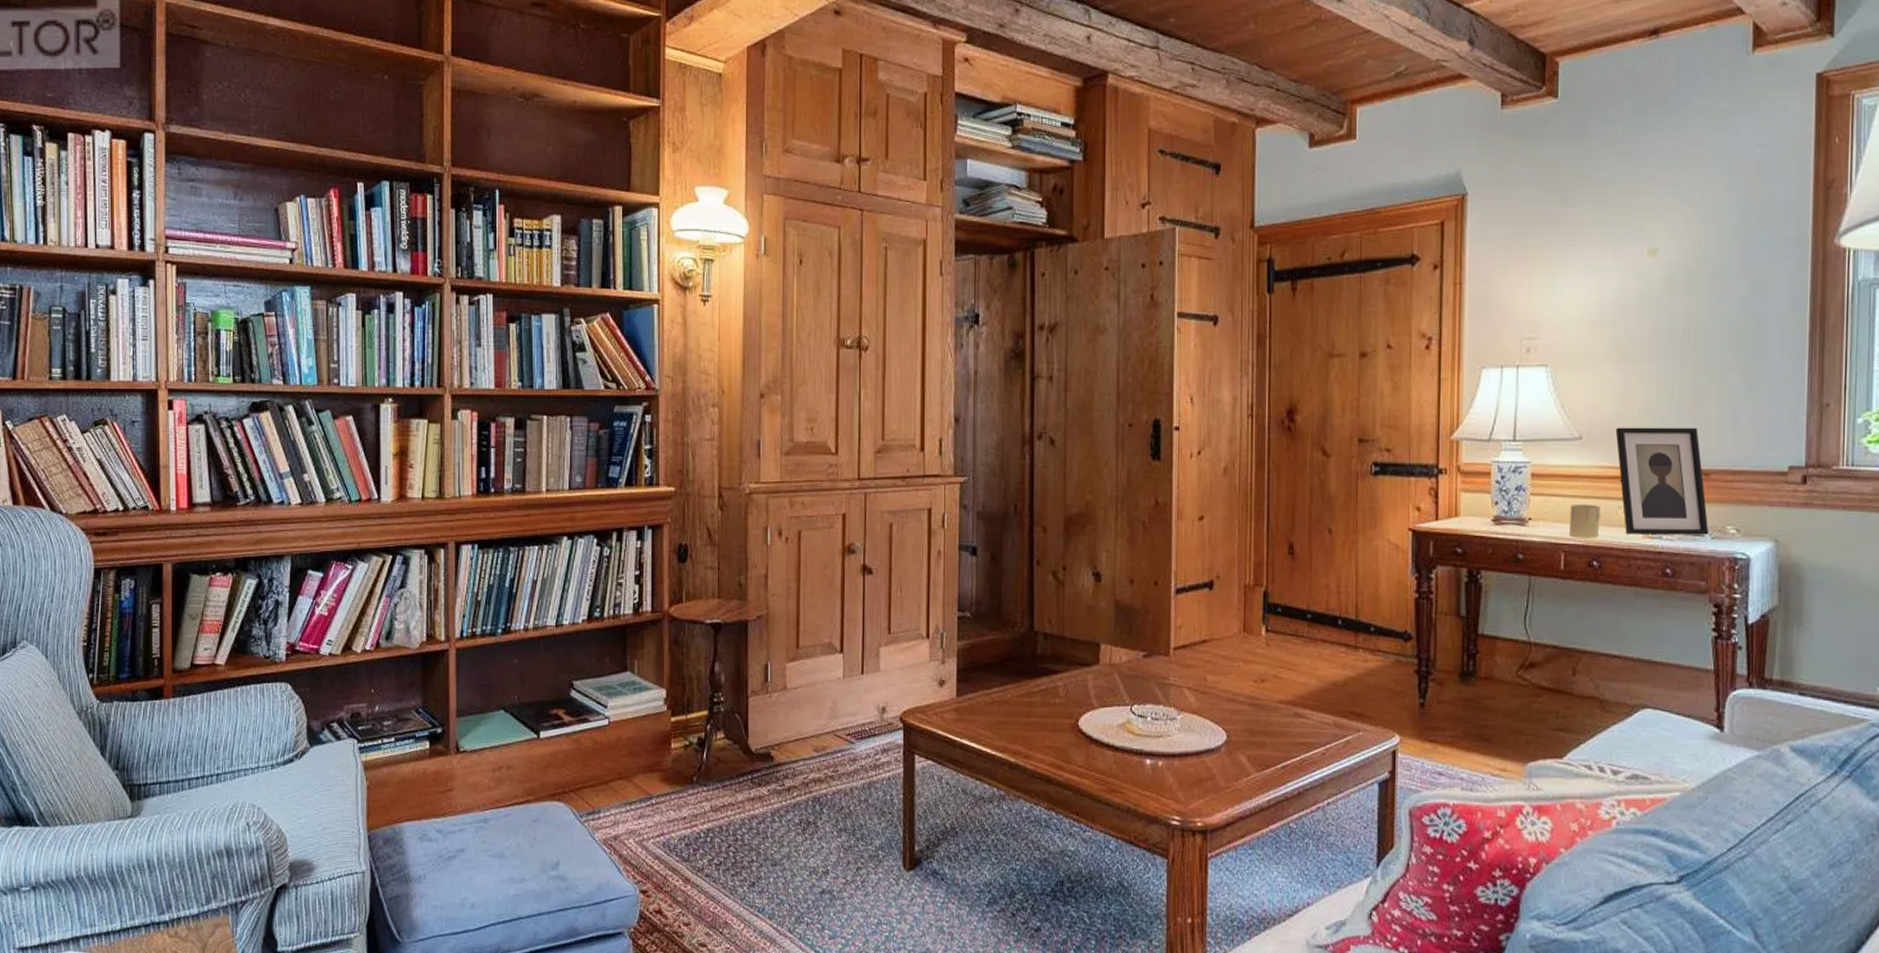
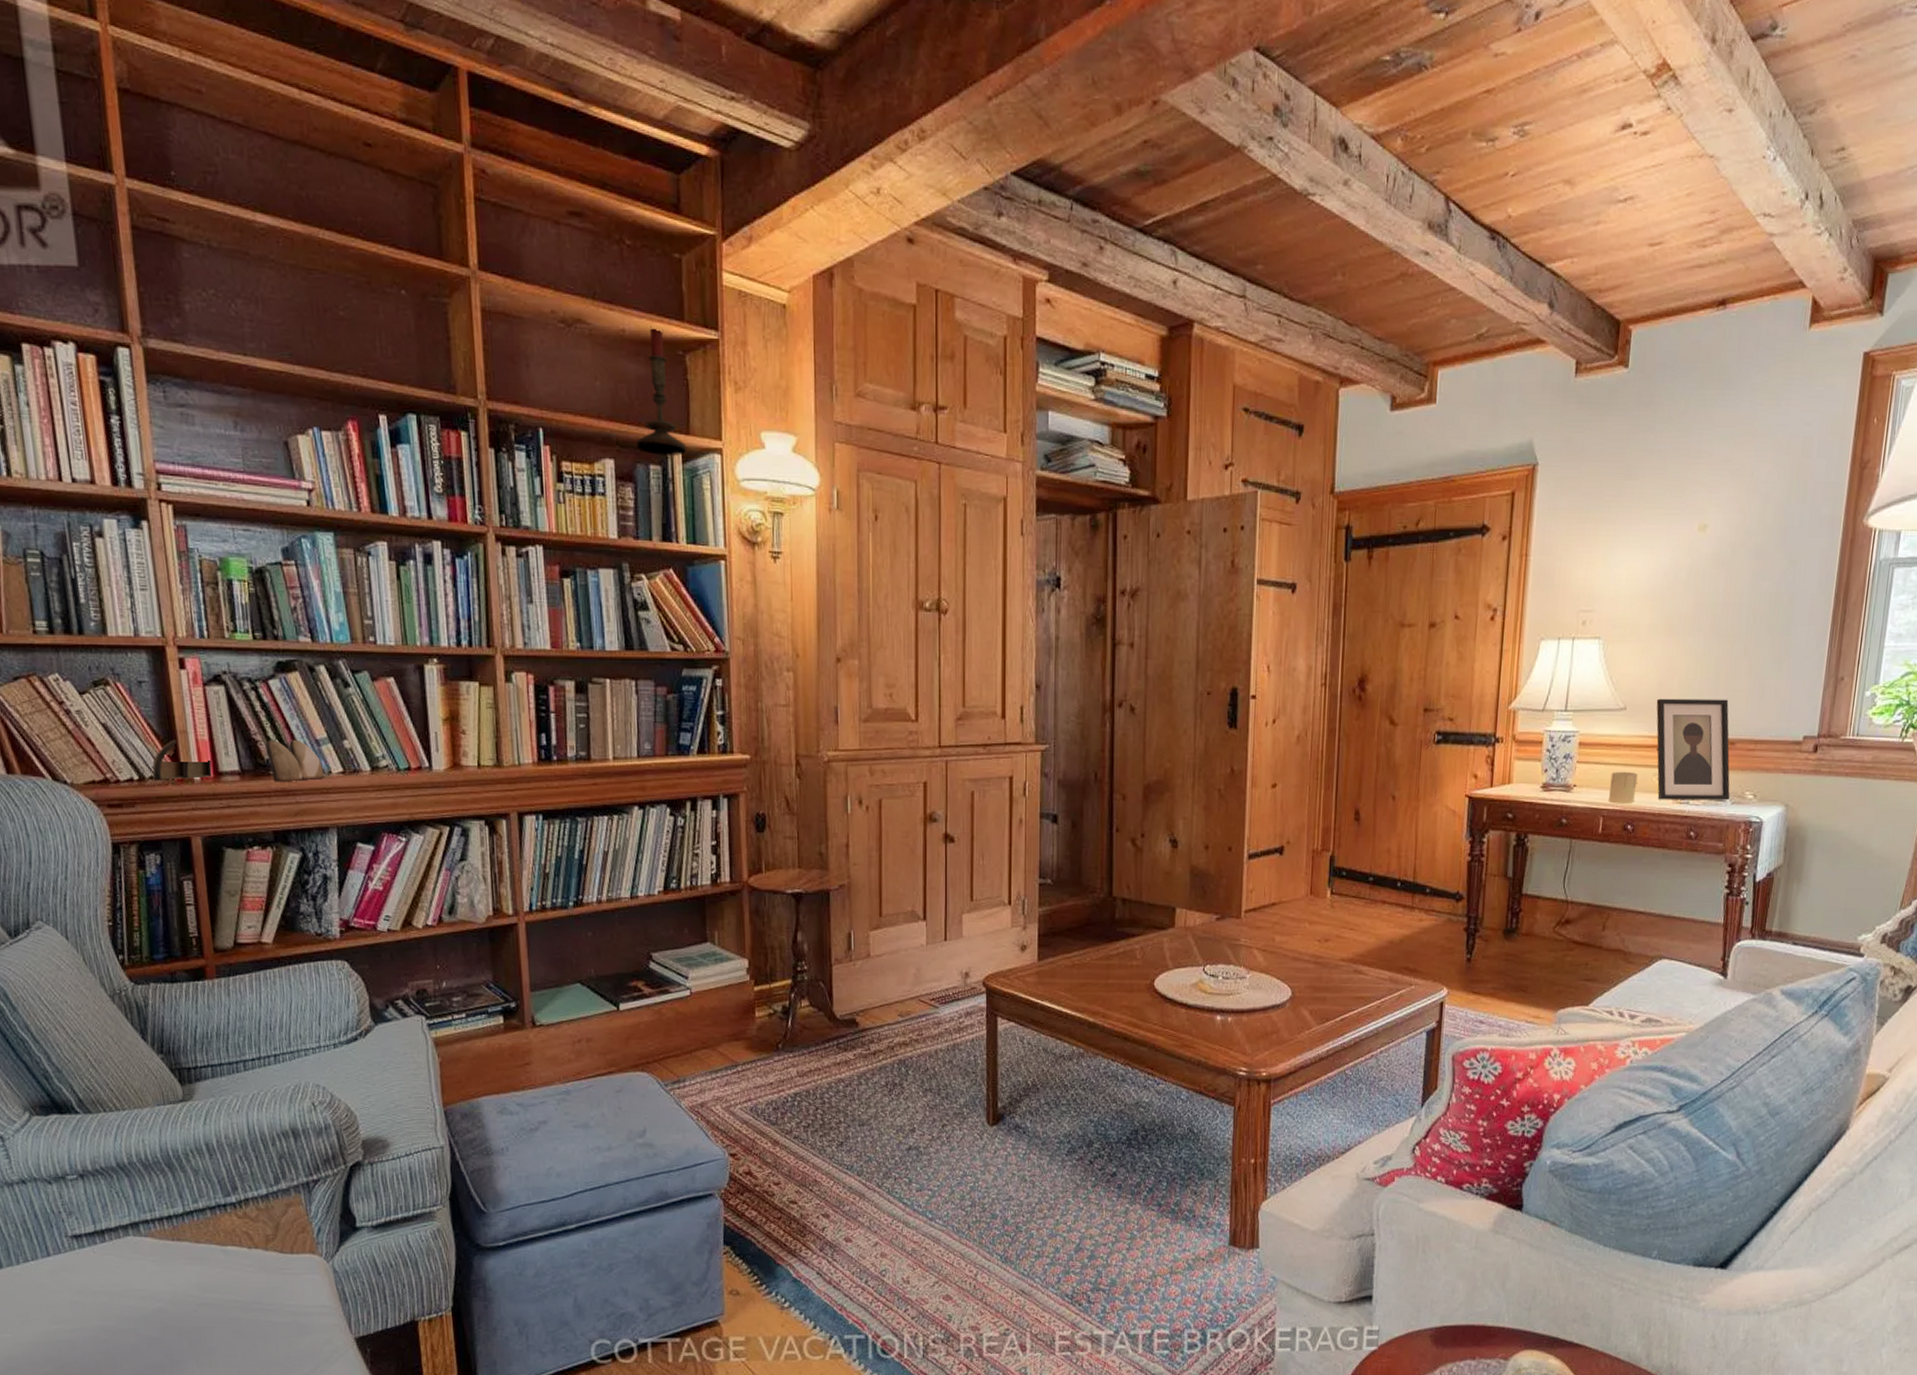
bookend: none [135,473,285,513] -> present [152,739,325,782]
candle: none [582,97,627,210] -> present [636,326,687,456]

